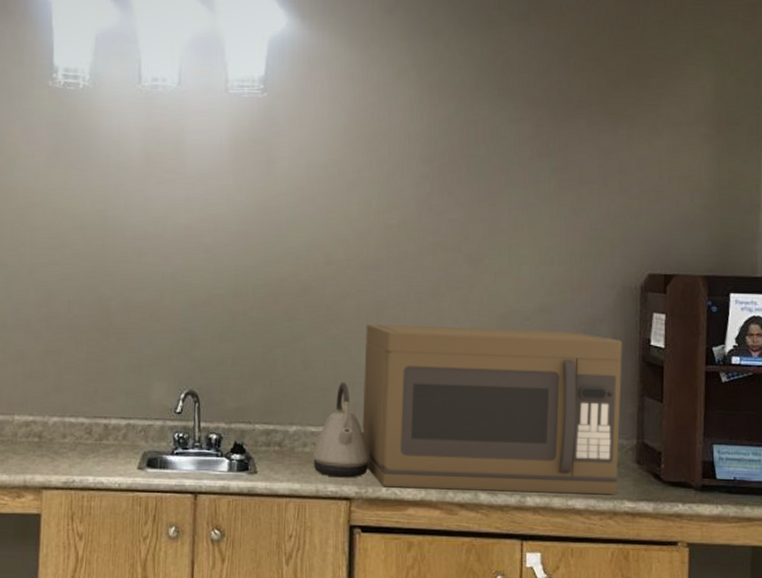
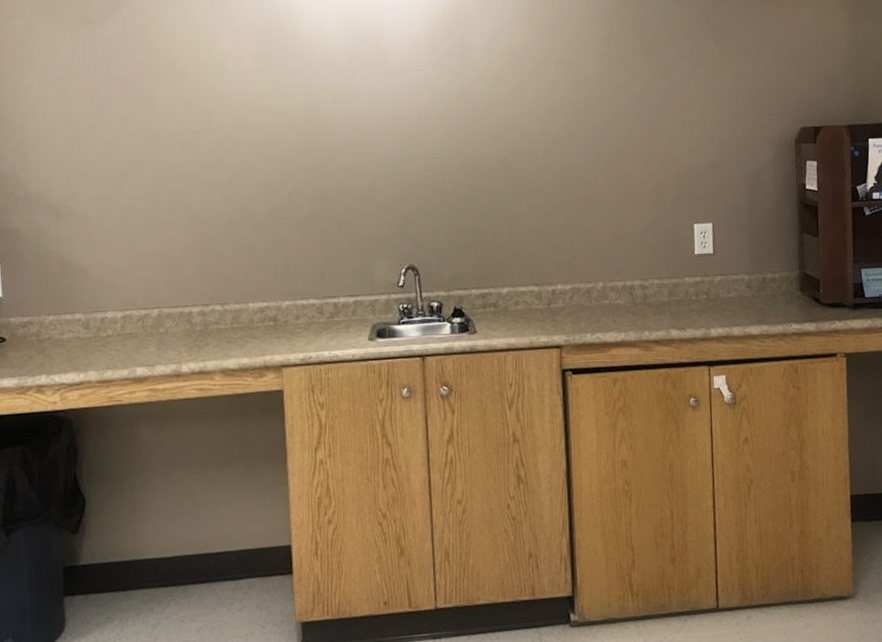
kettle: present [312,382,371,478] -> none [524,244,576,329]
microwave: present [362,324,622,495] -> none [562,183,786,334]

